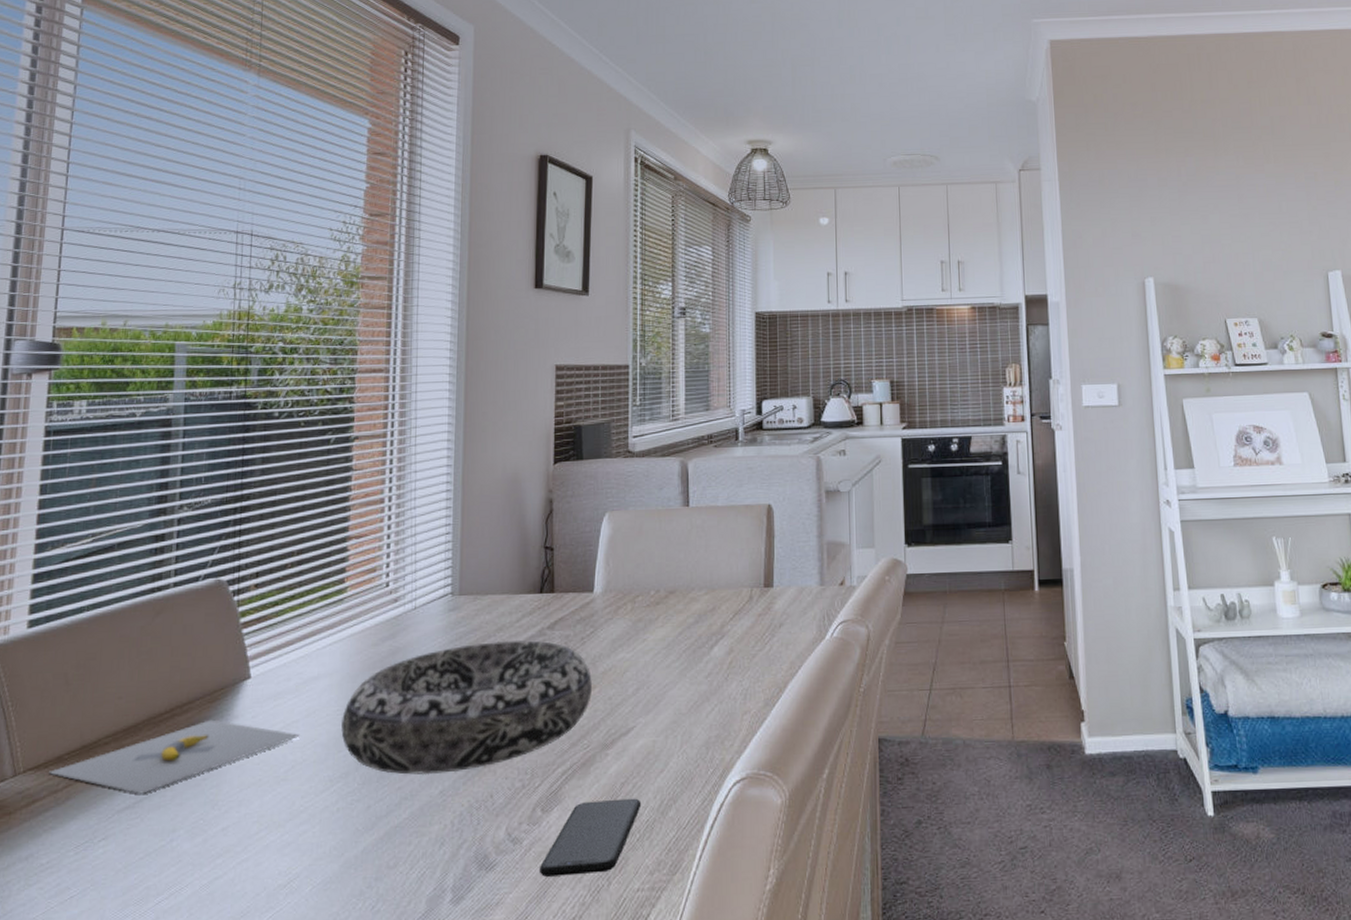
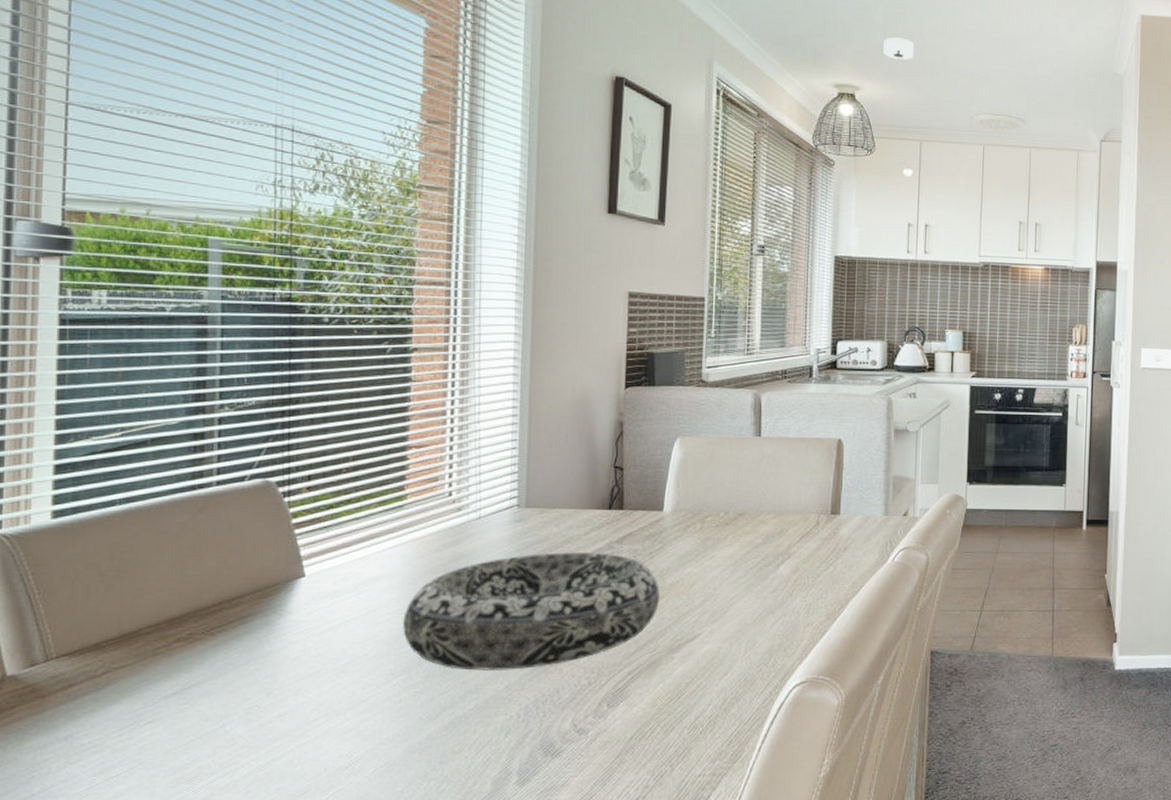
banana: present [49,719,300,794] -> none [85,614,359,681]
smartphone: present [540,798,642,877] -> none [605,696,705,763]
smoke detector: none [793,89,824,110] -> present [883,37,915,60]

